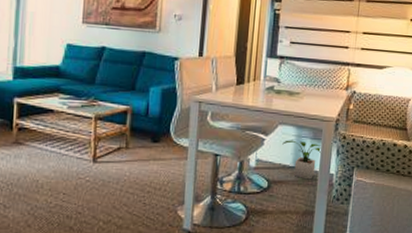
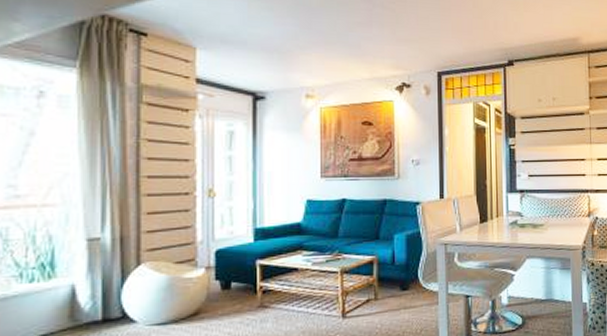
potted plant: present [282,140,322,180] -> none [532,272,572,311]

